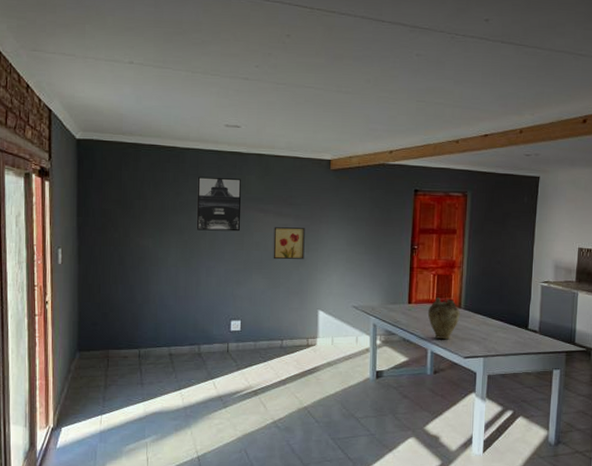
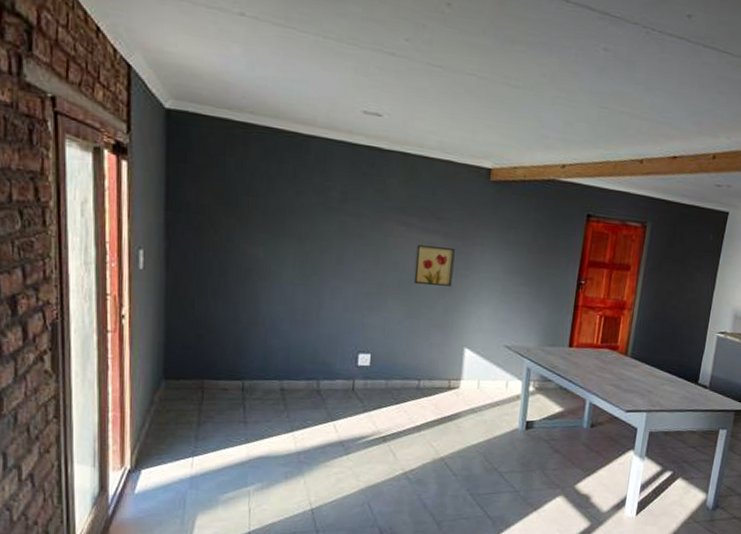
wall art: present [196,176,241,232] -> none [320,173,380,247]
vase: present [427,297,460,339] -> none [589,342,626,389]

